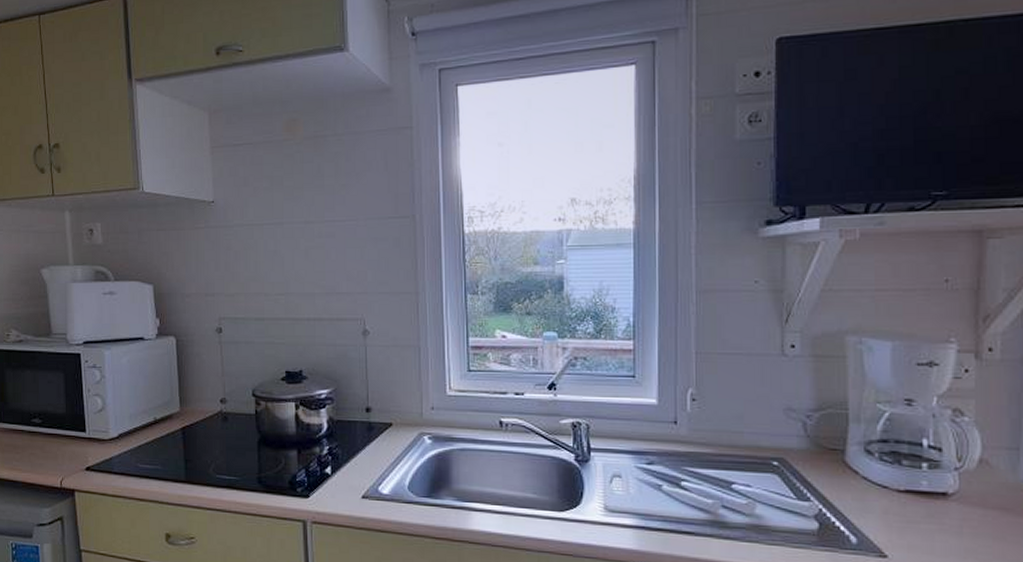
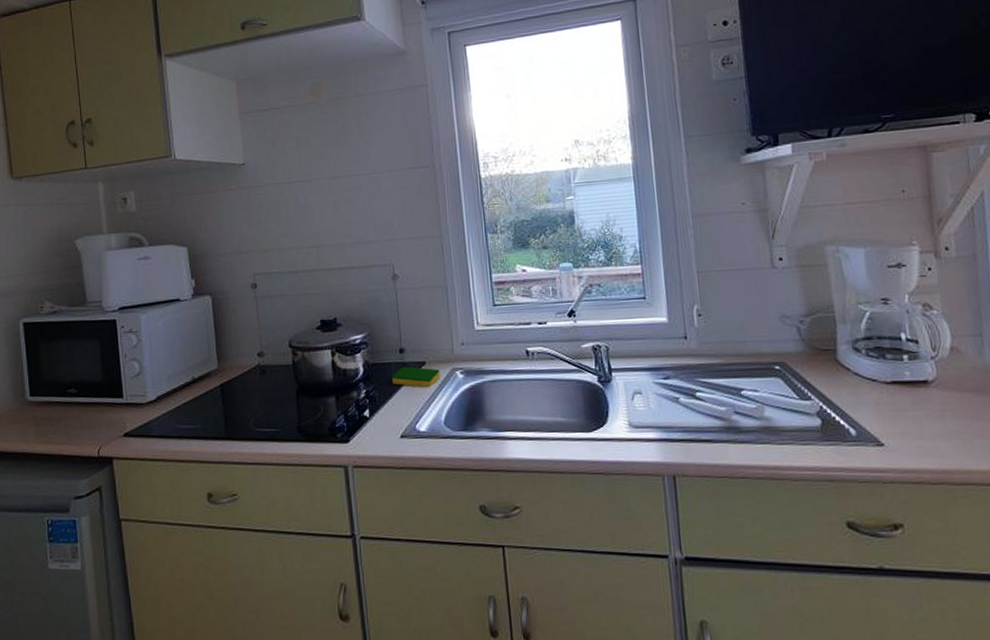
dish sponge: none [356,426,407,451] -> present [391,366,440,388]

